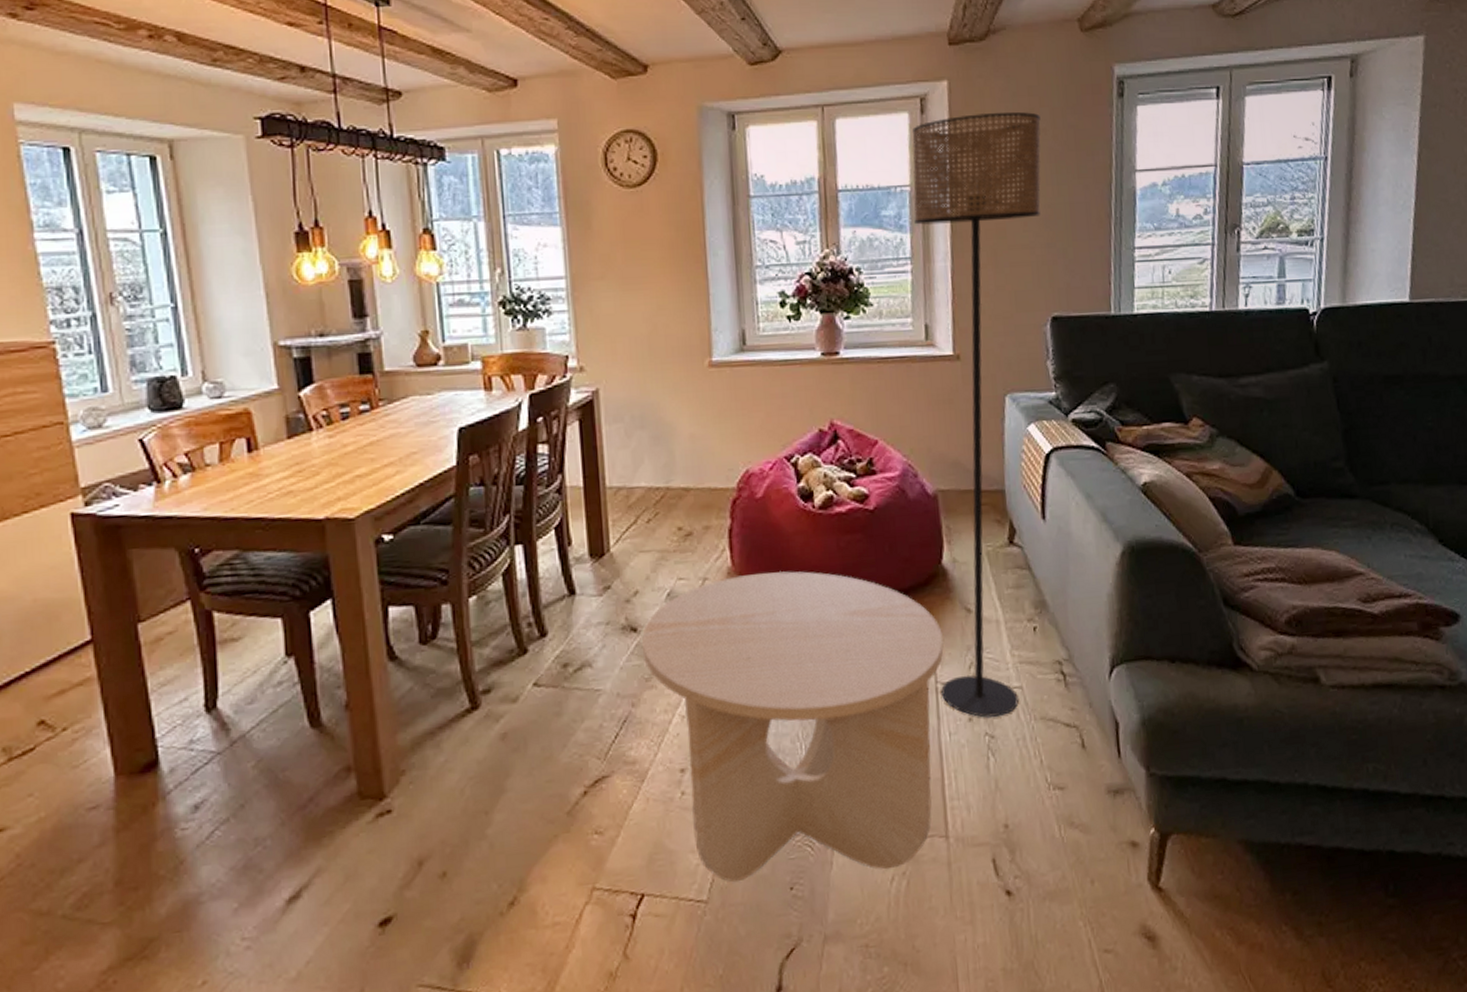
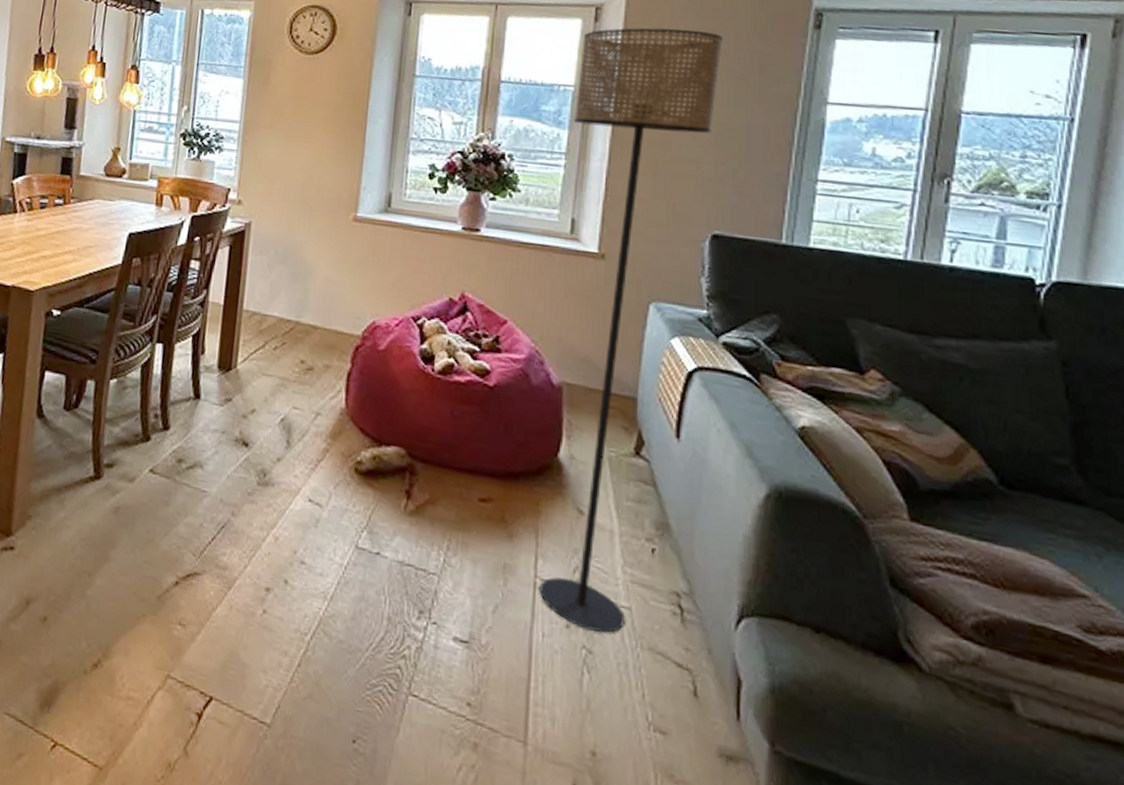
side table: present [642,570,944,882] -> none [250,417,549,758]

